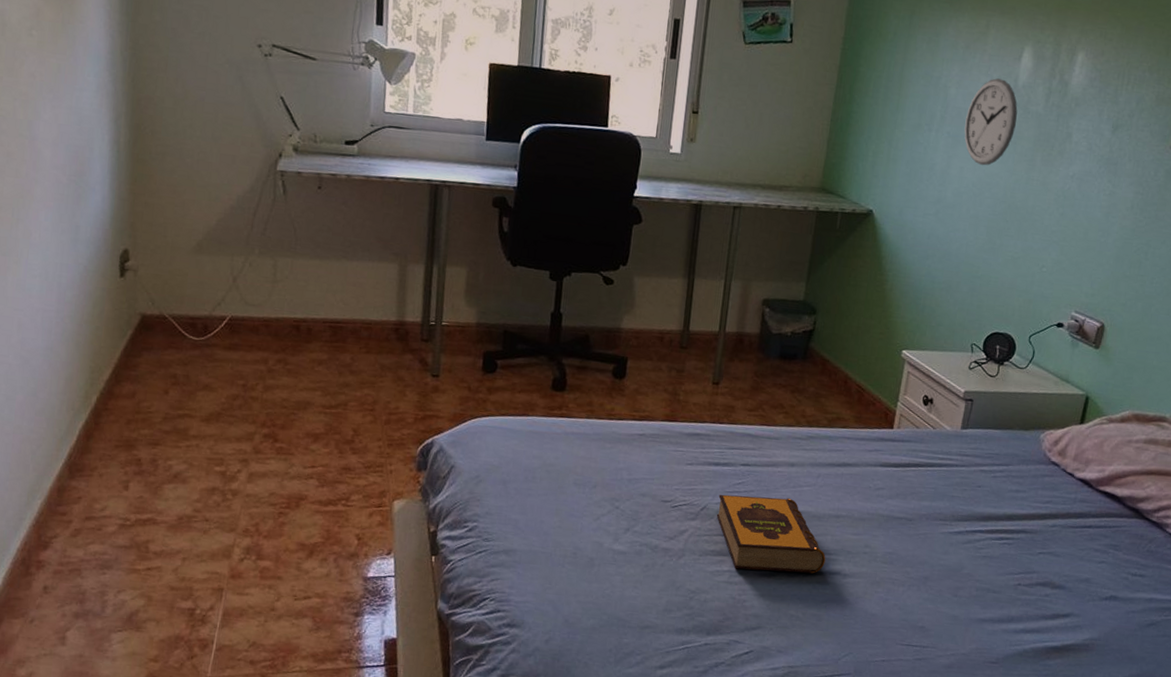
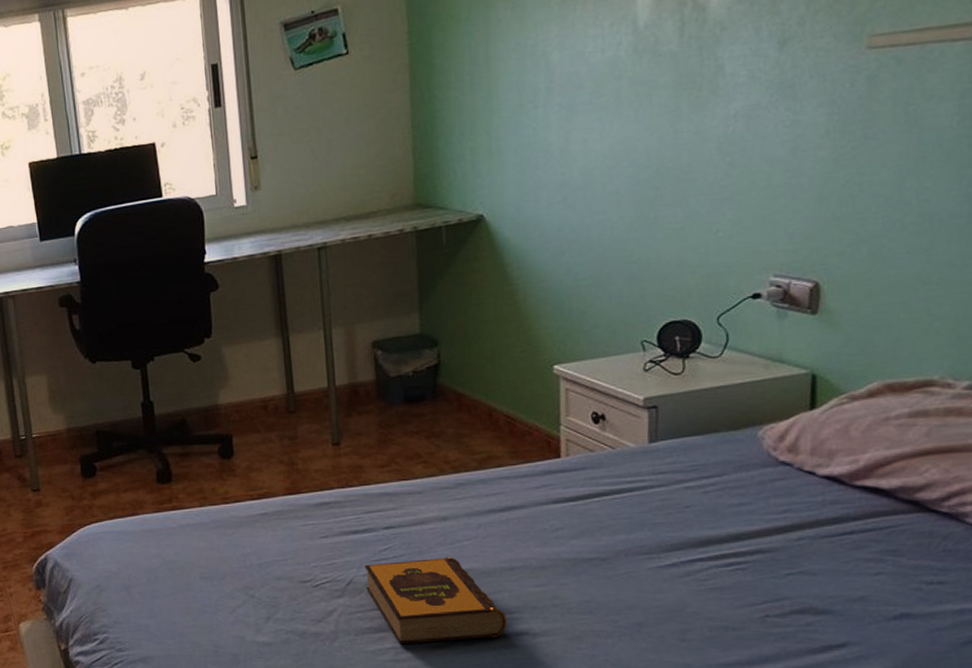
wall clock: present [964,78,1018,166] -> none [578,25,646,132]

